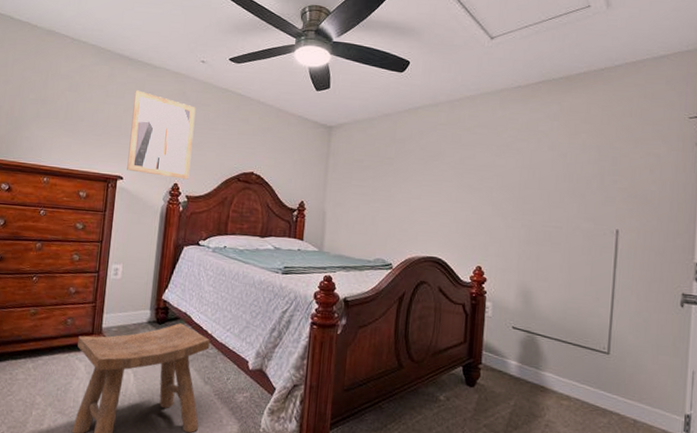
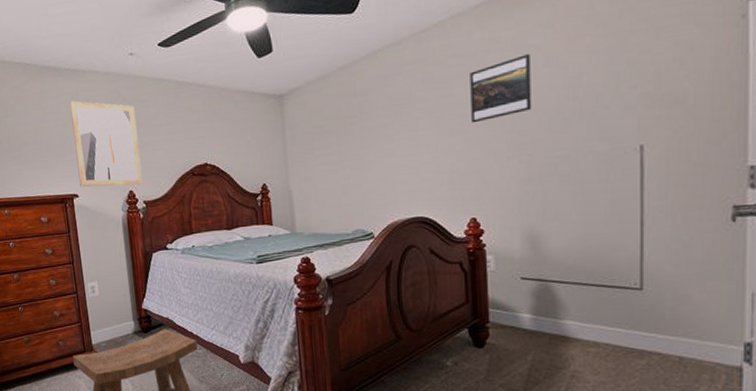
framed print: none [487,137,539,185] -> present [470,54,532,123]

